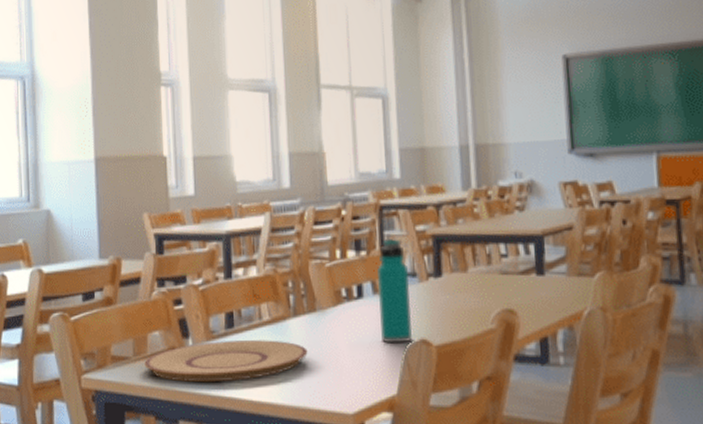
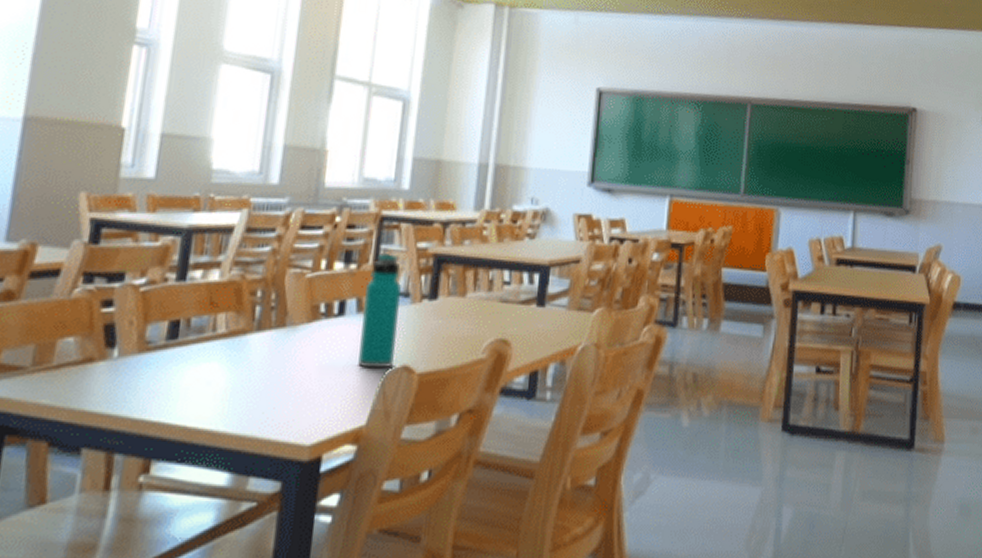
plate: present [144,340,308,383] -> none [45,354,268,403]

